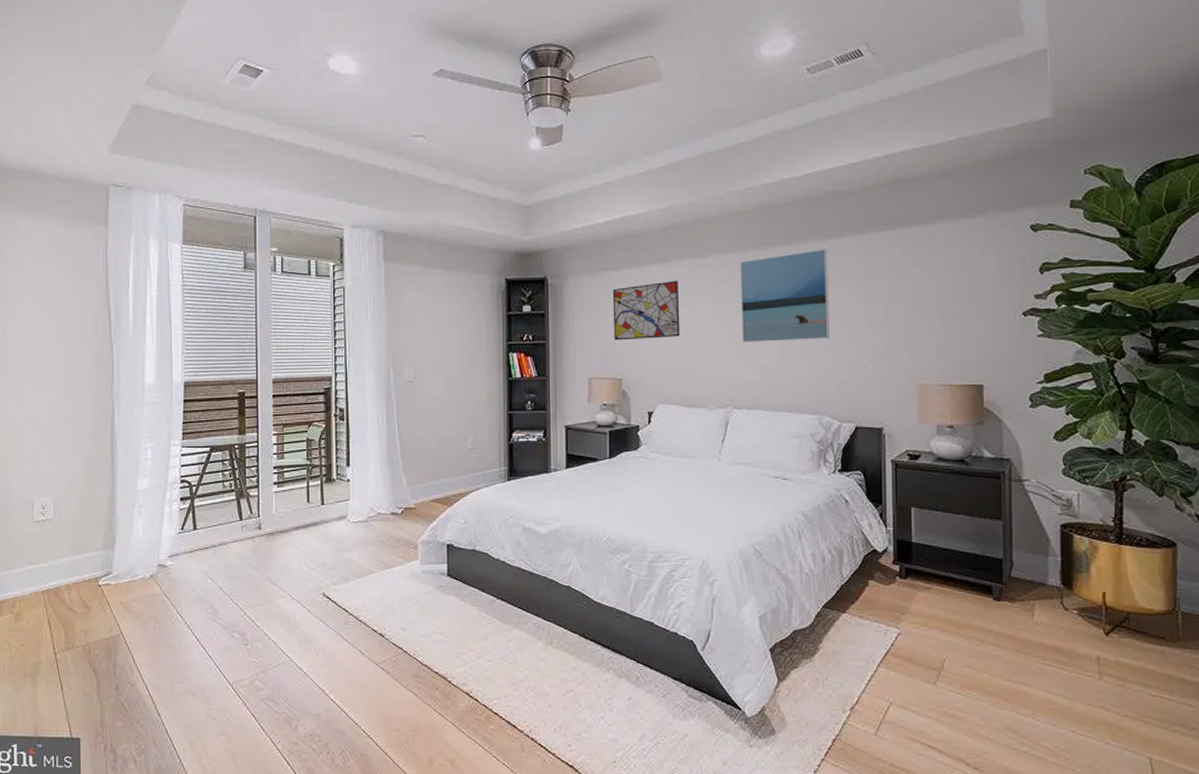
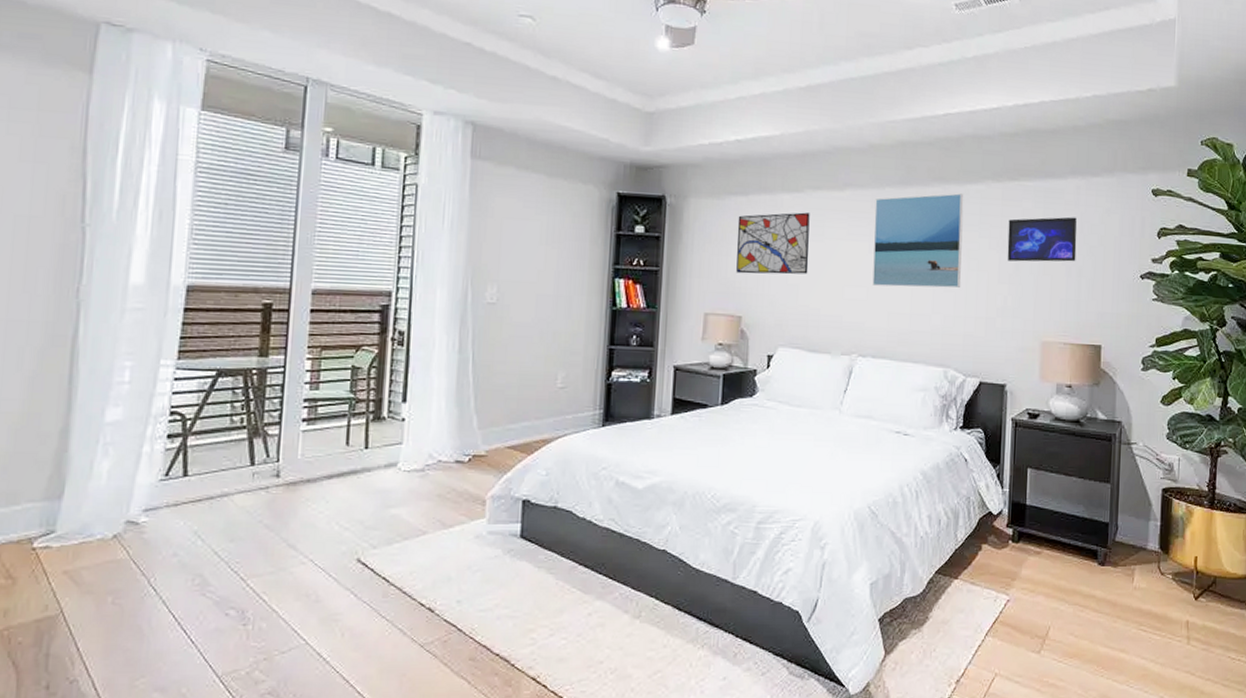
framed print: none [875,260,950,309] -> present [1007,217,1077,262]

